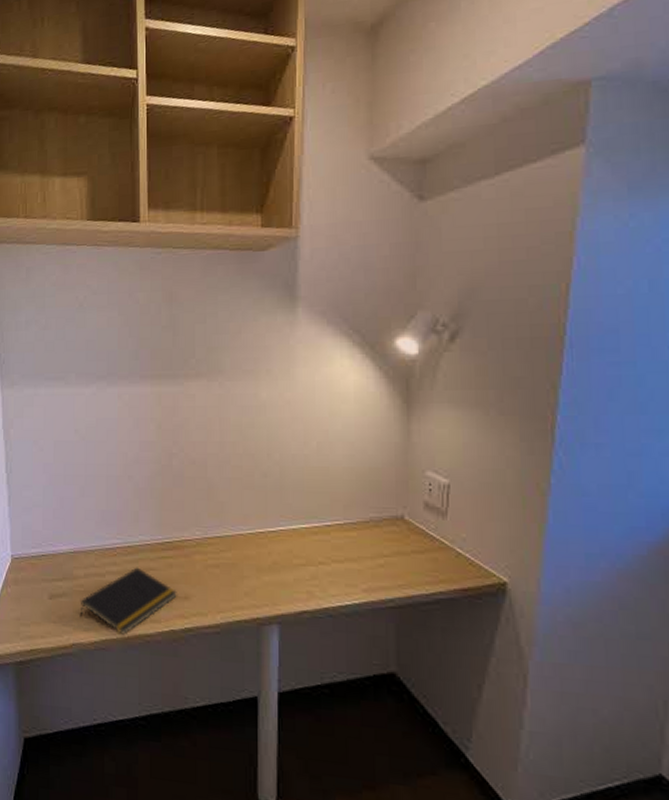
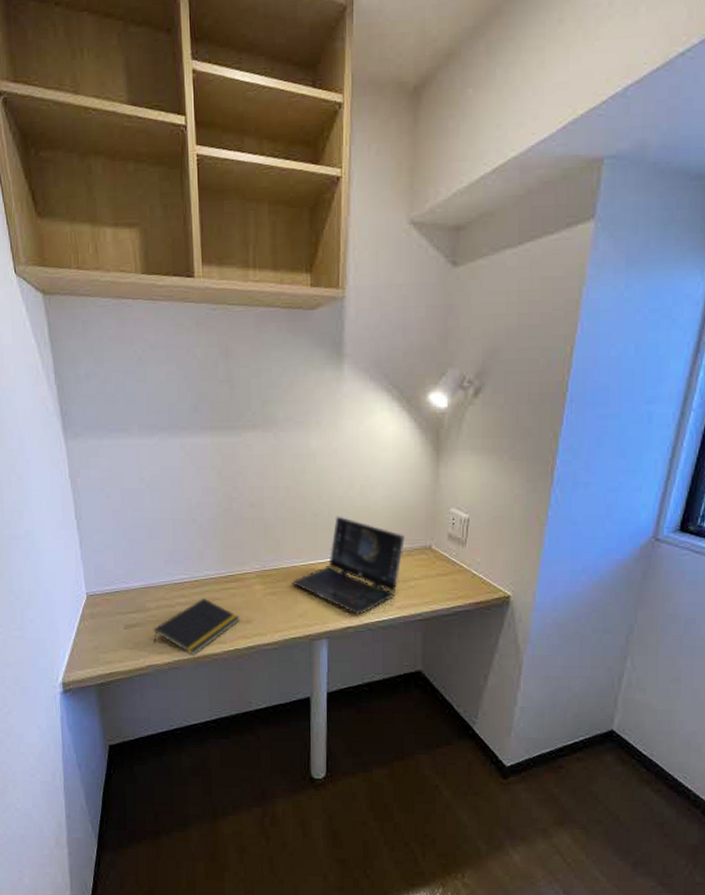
laptop computer: none [236,477,371,596] -> present [291,516,405,614]

